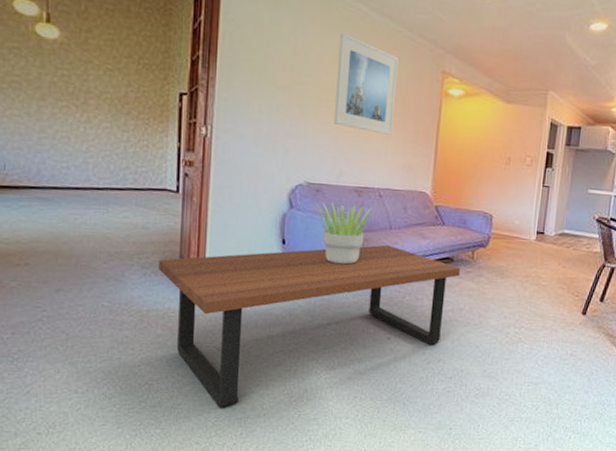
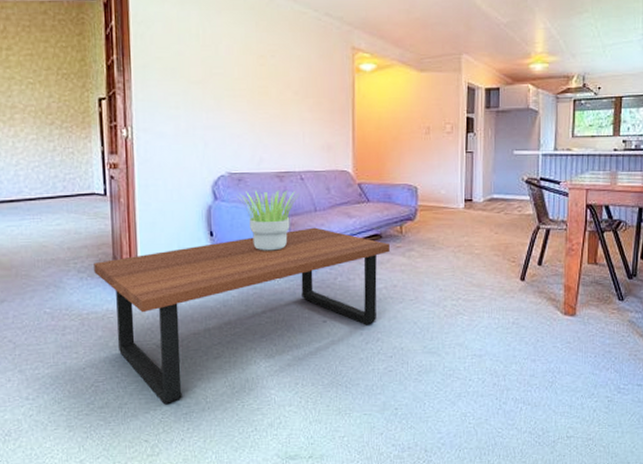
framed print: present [333,32,399,135] -> none [247,20,308,117]

